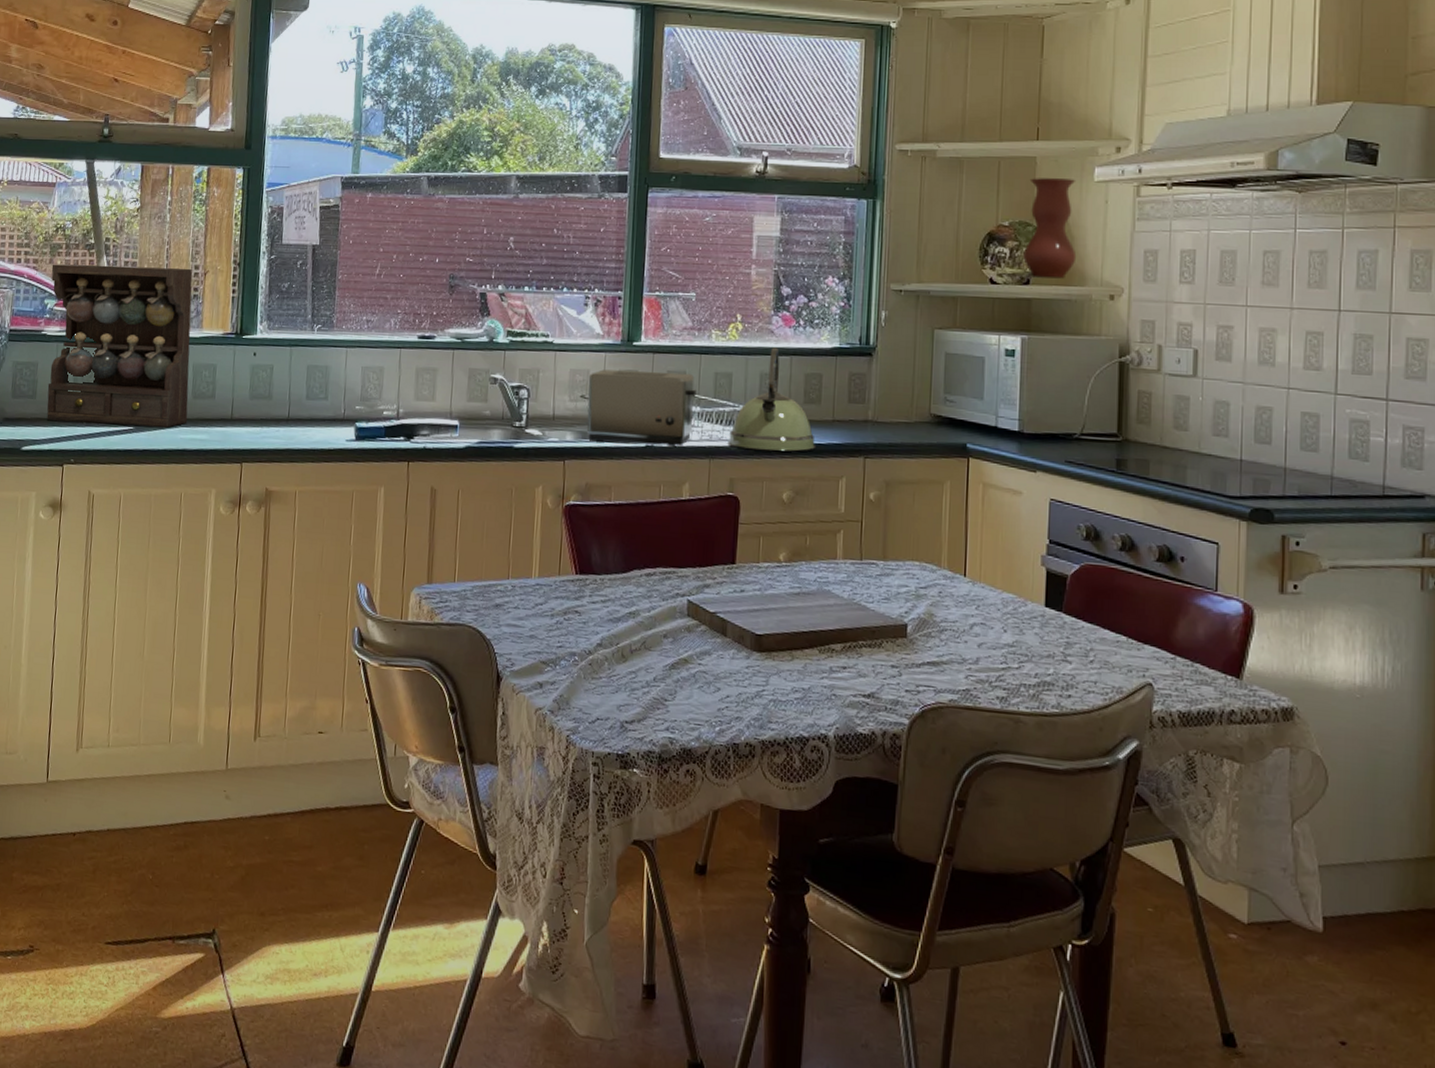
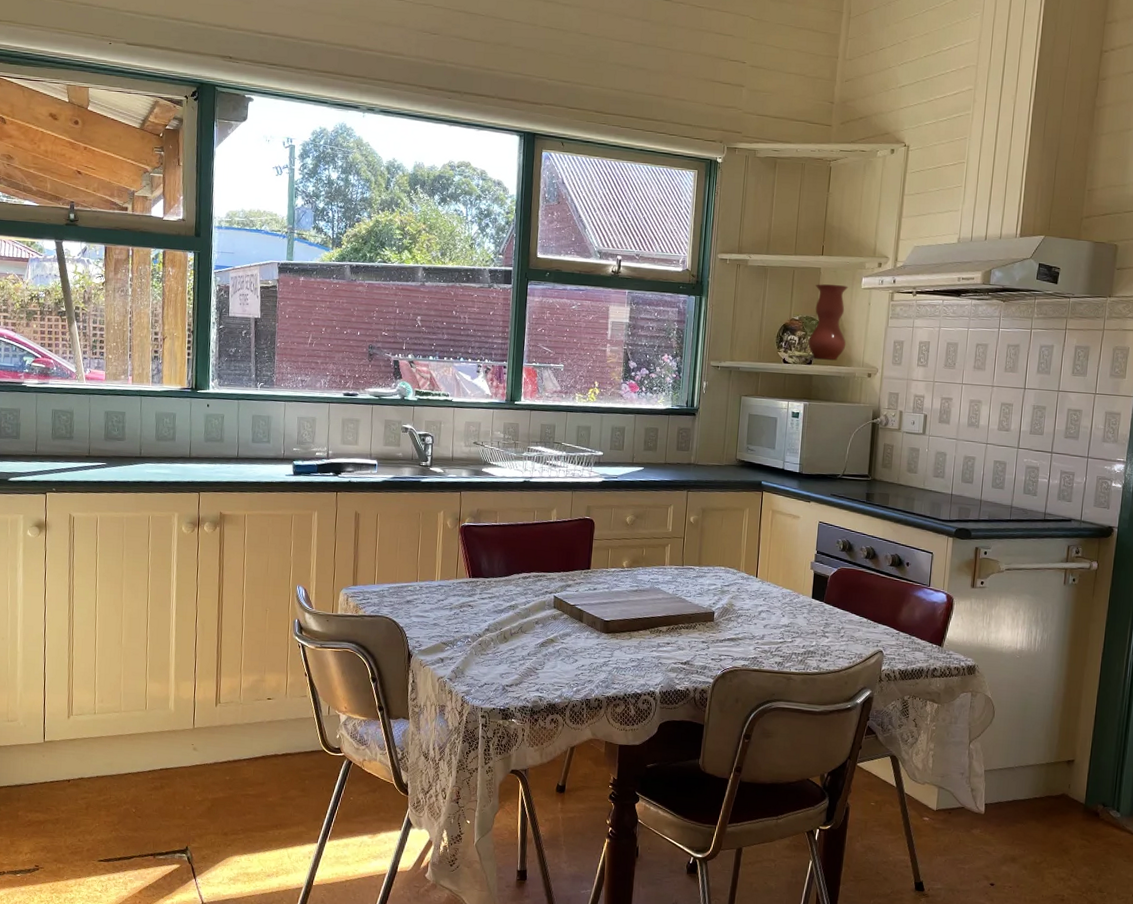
spice rack: present [46,264,193,428] -> none [28,327,153,464]
toaster: present [586,369,697,446] -> none [478,422,563,482]
kettle: present [727,347,817,453] -> none [586,408,652,487]

